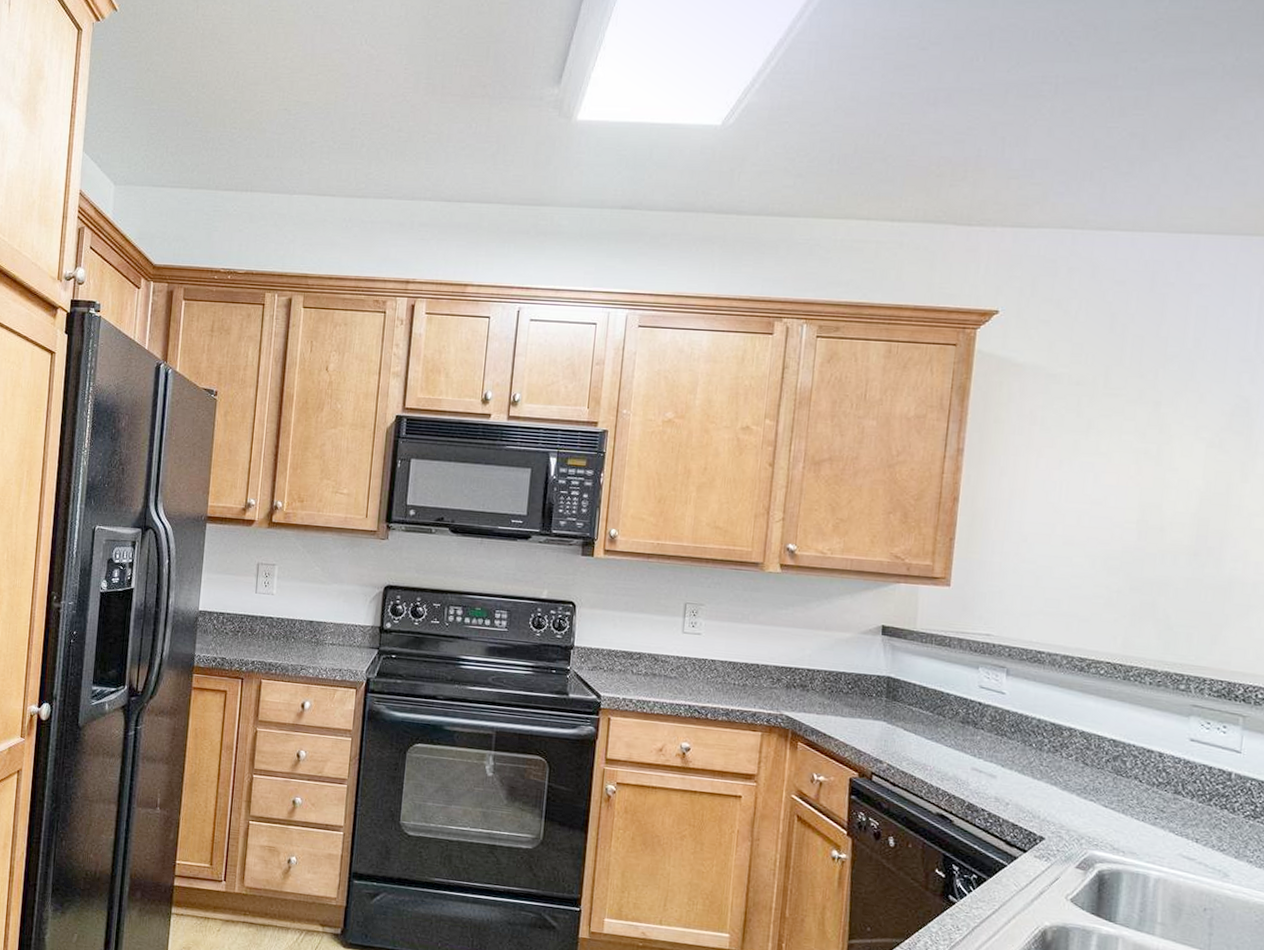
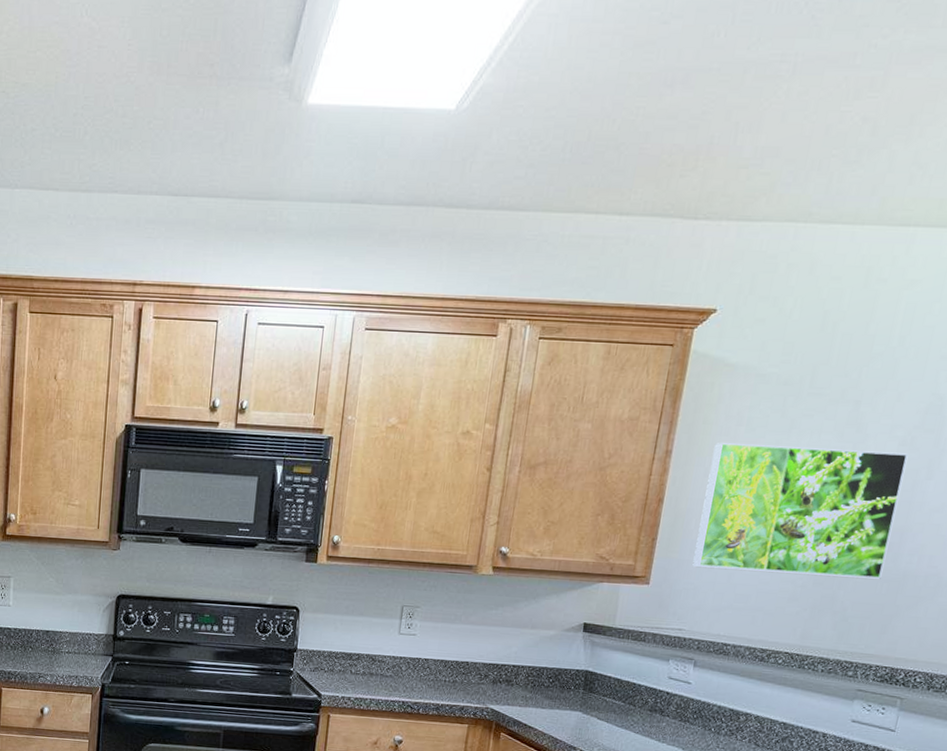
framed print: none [995,442,1218,586] -> present [692,443,909,580]

